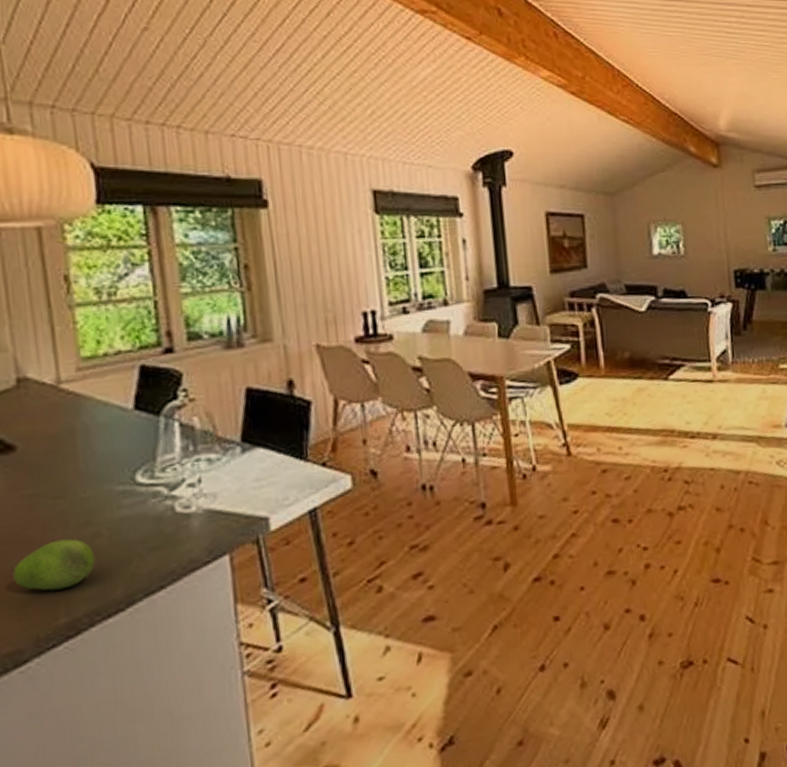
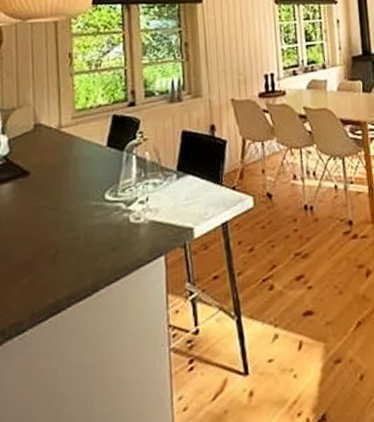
fruit: present [12,538,95,591] -> none [21,240,74,278]

